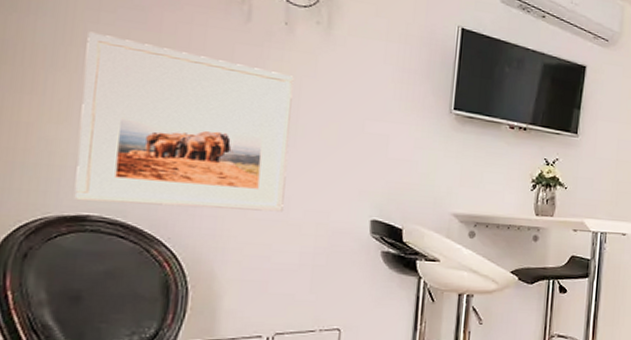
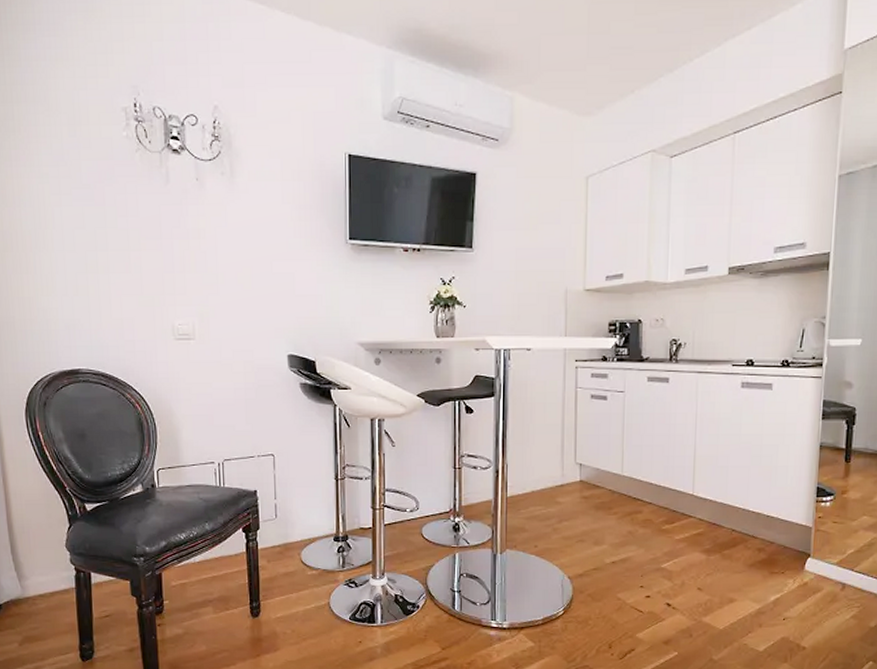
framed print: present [74,32,294,212] -> none [56,214,216,358]

